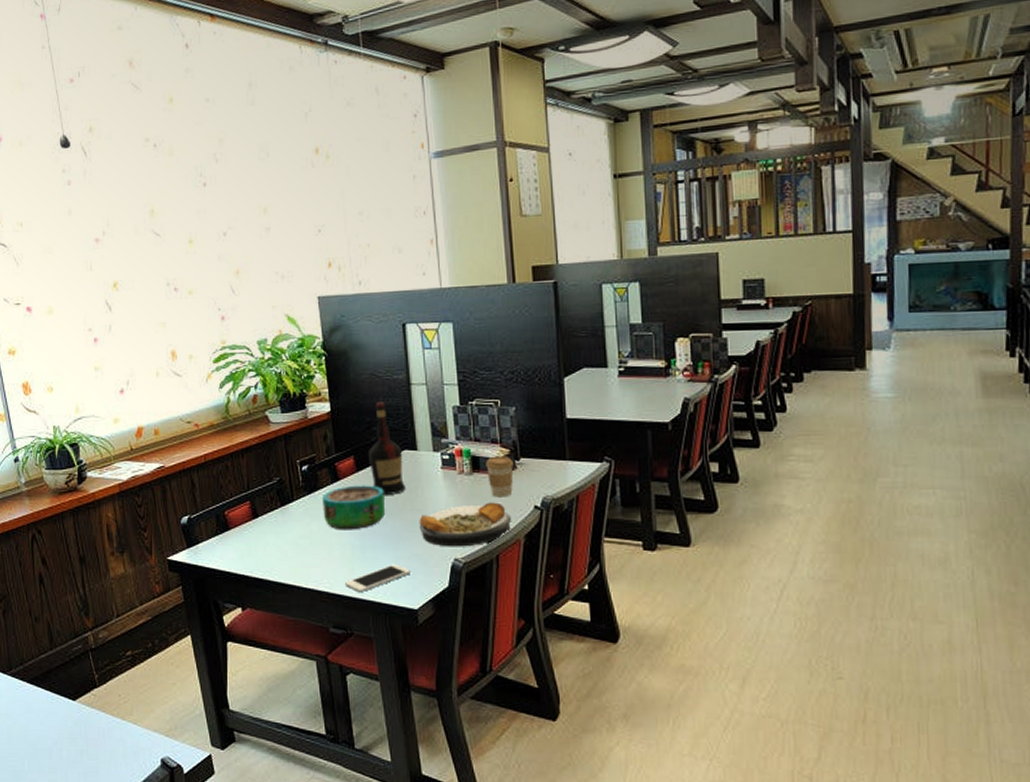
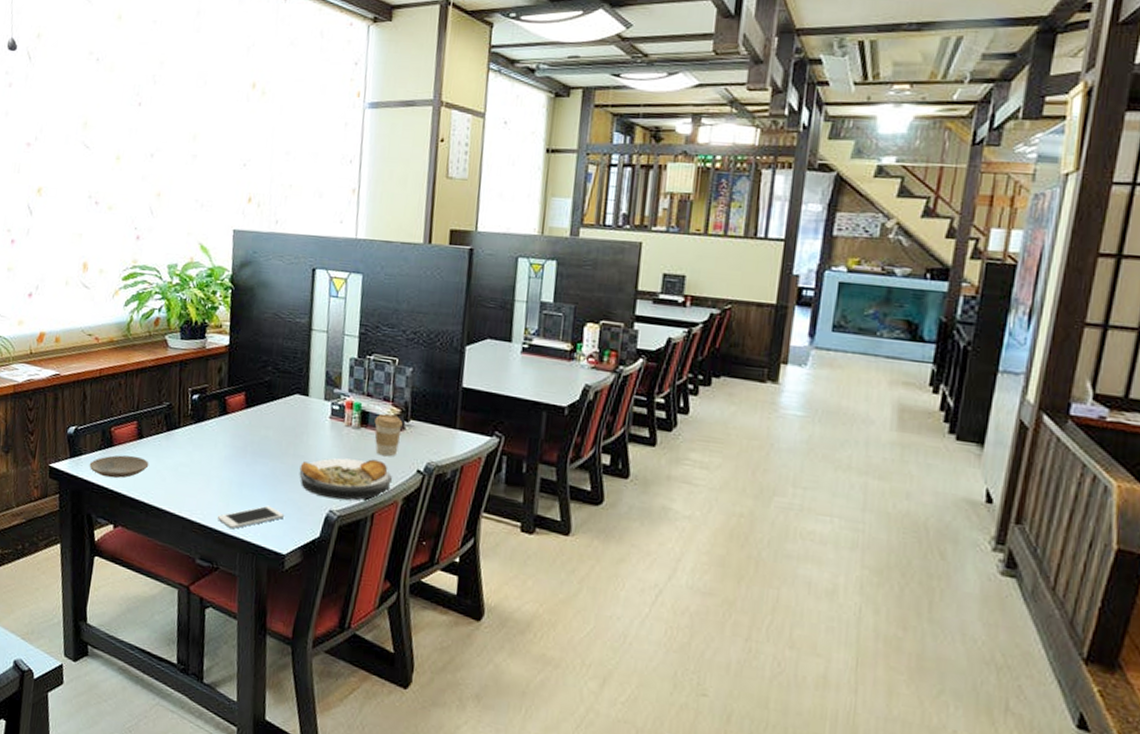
plate: none [208,536,268,562] -> present [89,455,149,478]
decorative bowl: present [322,485,386,530] -> none [206,421,270,466]
liquor: present [368,402,405,496] -> none [259,342,294,437]

